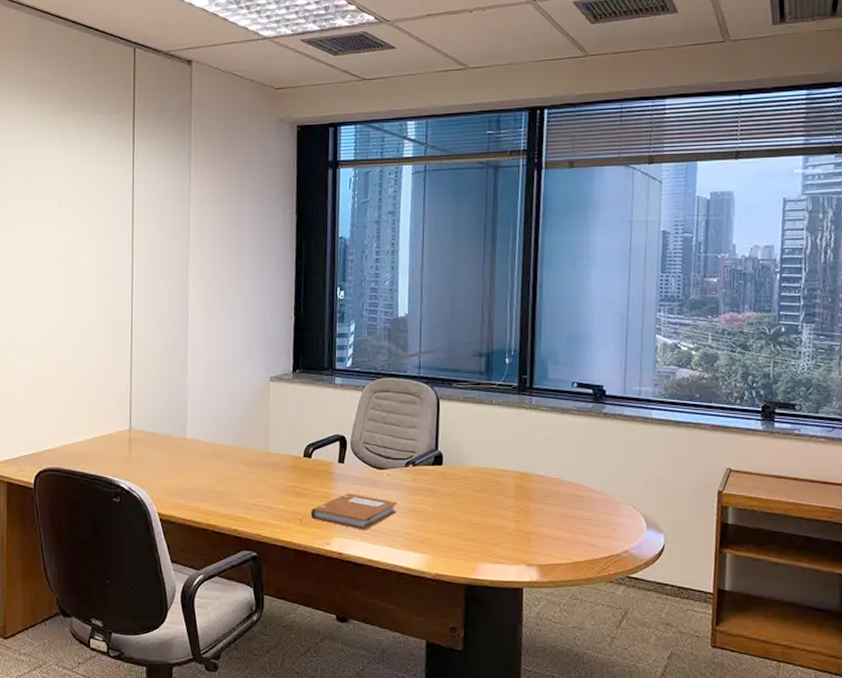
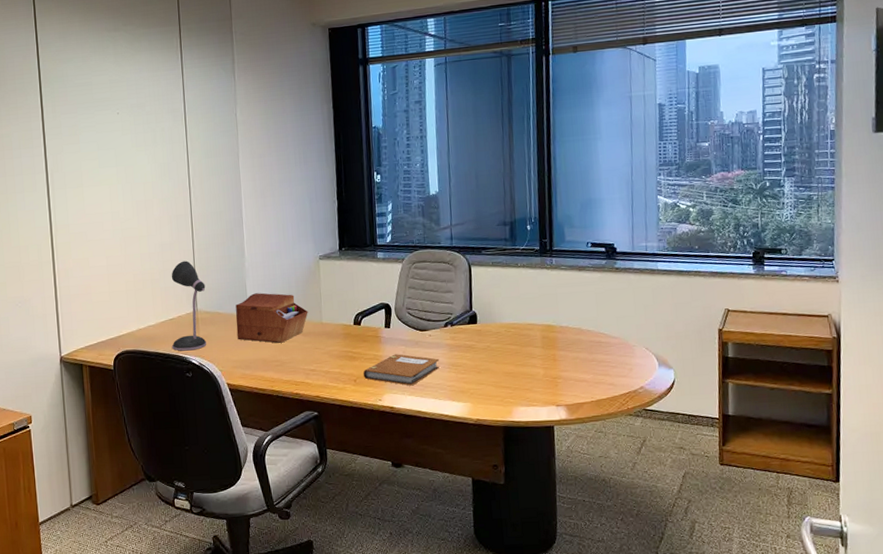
desk lamp: none [100,372,142,473] -> present [171,261,207,351]
sewing box: none [172,414,254,472] -> present [235,293,308,343]

